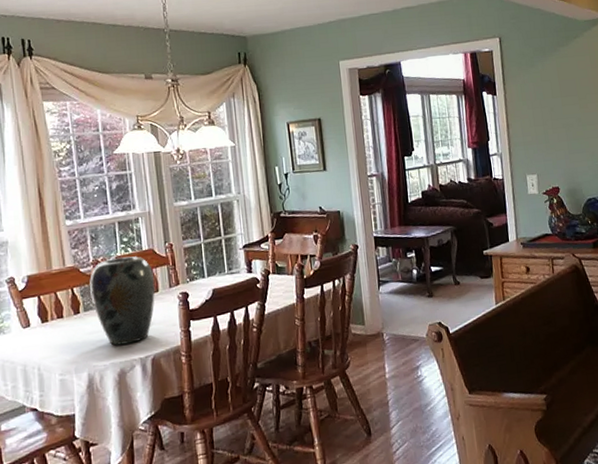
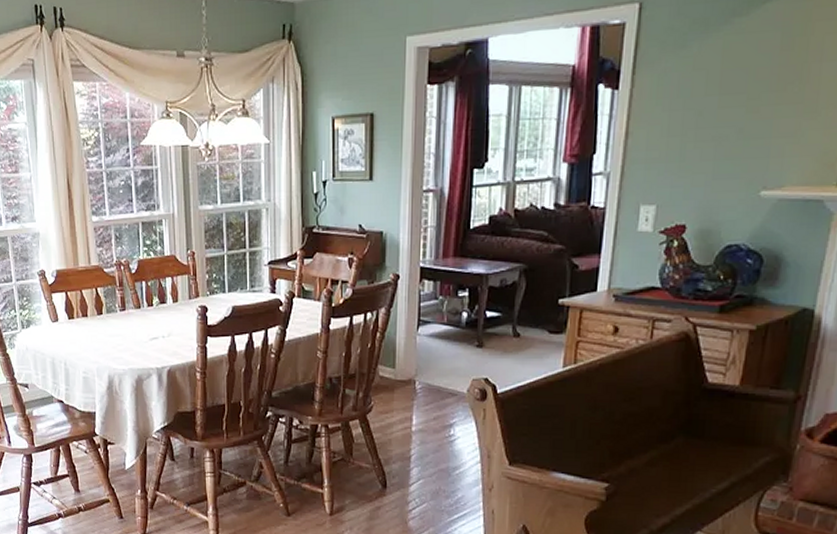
vase: present [90,256,156,346] -> none [113,261,175,352]

